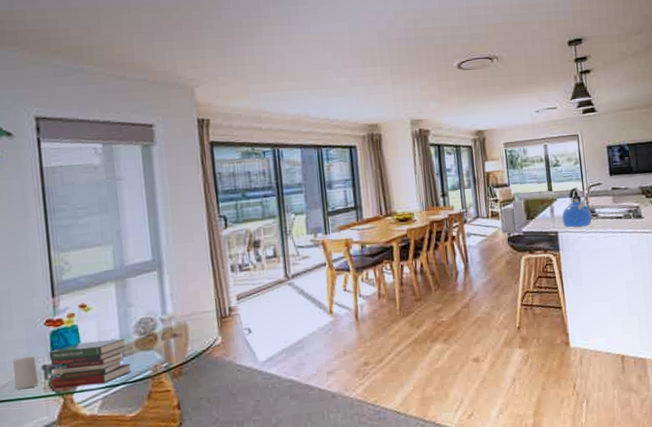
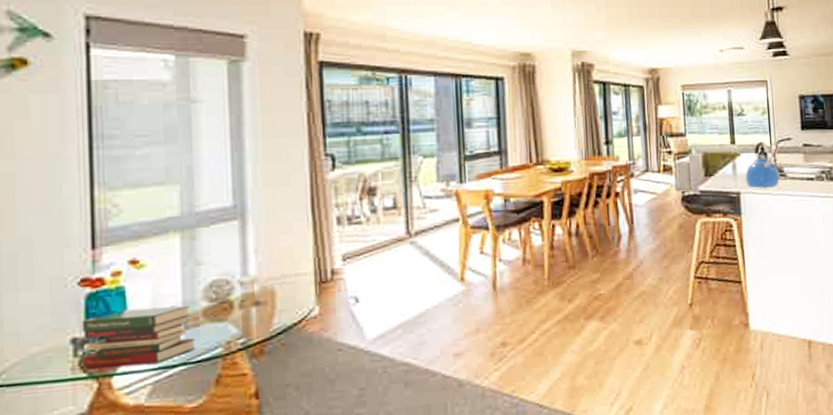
candle: present [13,356,38,390] -> none [29,325,64,371]

